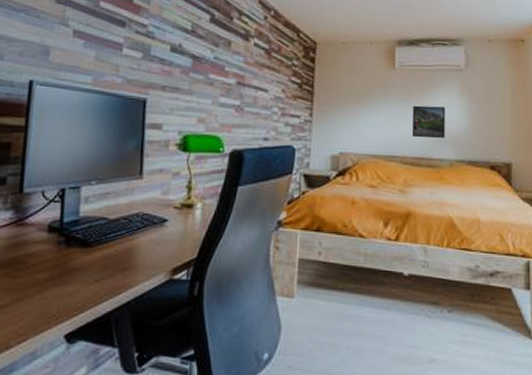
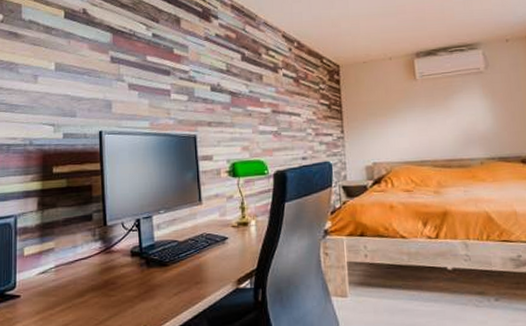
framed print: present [412,105,445,138] -> none [437,109,473,141]

